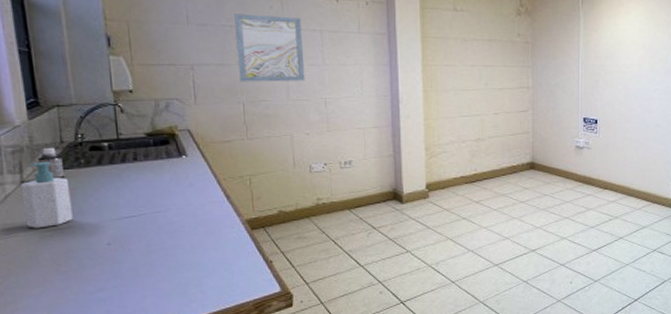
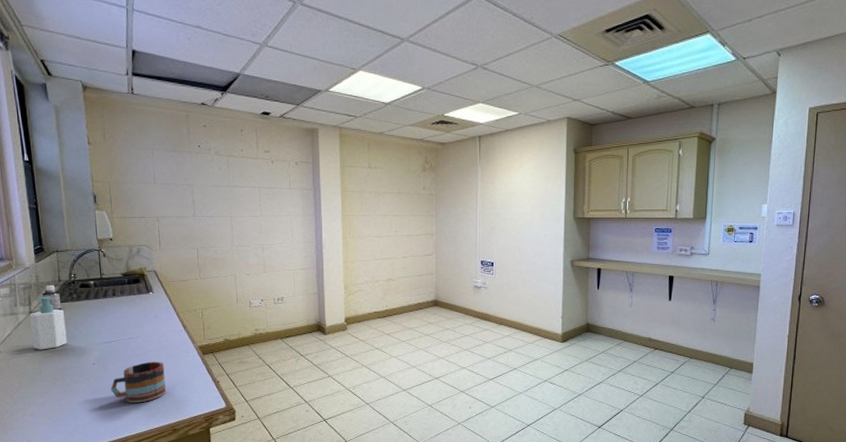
mug: none [132,239,204,290] -> present [111,361,166,403]
wall art: present [234,13,305,82] -> none [190,174,246,231]

